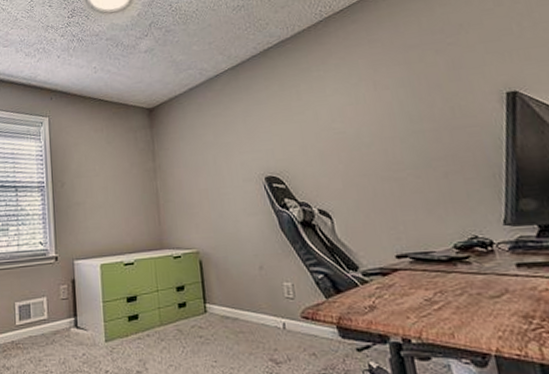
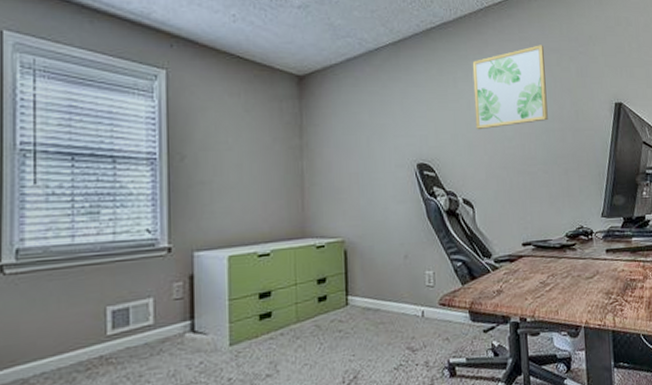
wall art: none [315,43,414,139] -> present [472,45,548,130]

